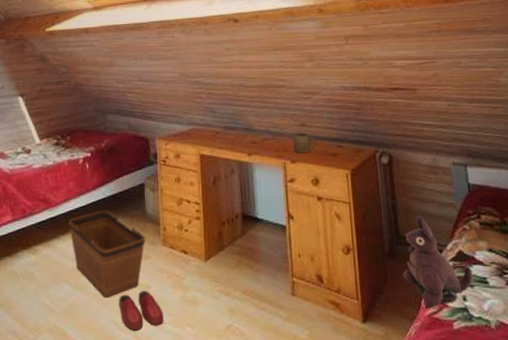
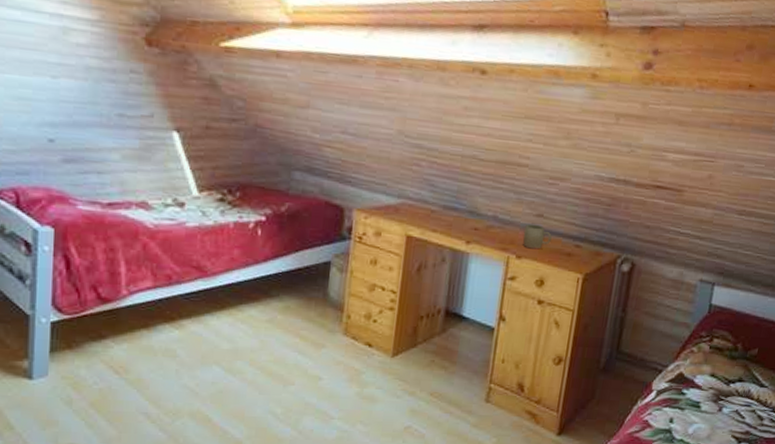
bicycle basket: present [69,210,145,298] -> none [227,287,323,386]
slippers: present [119,291,164,331] -> none [280,382,333,424]
plush toy: present [402,215,473,309] -> none [612,331,688,427]

